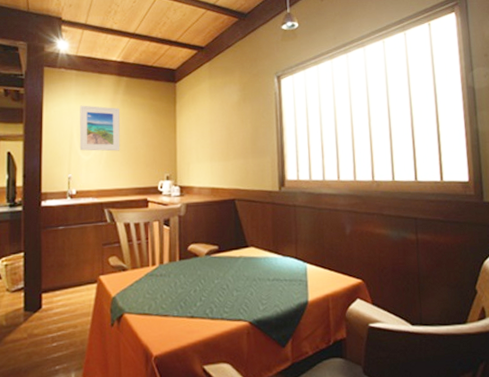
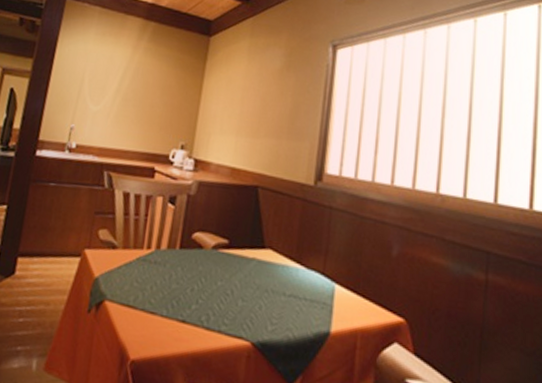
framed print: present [79,105,120,151] -> none [88,47,141,106]

